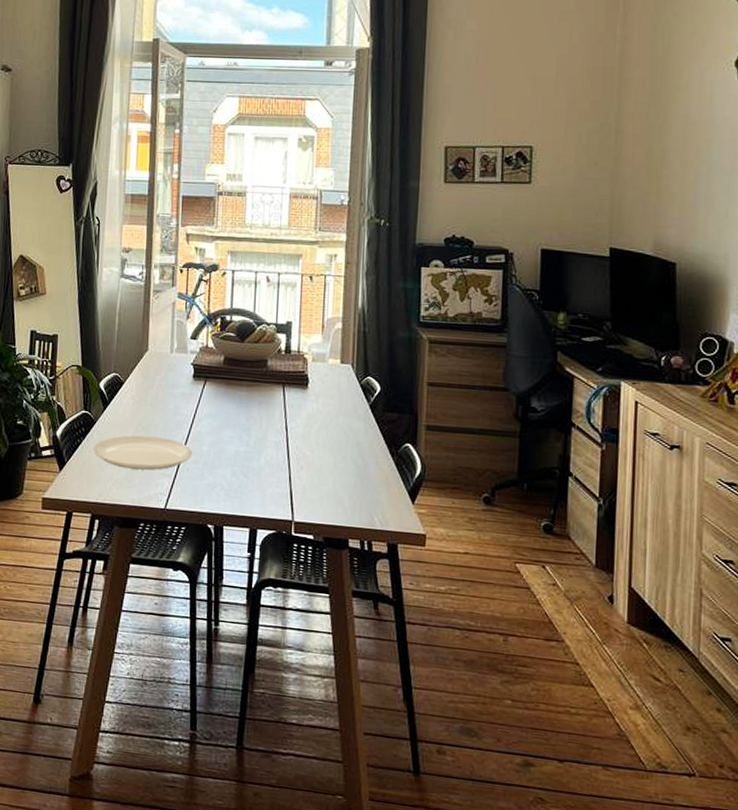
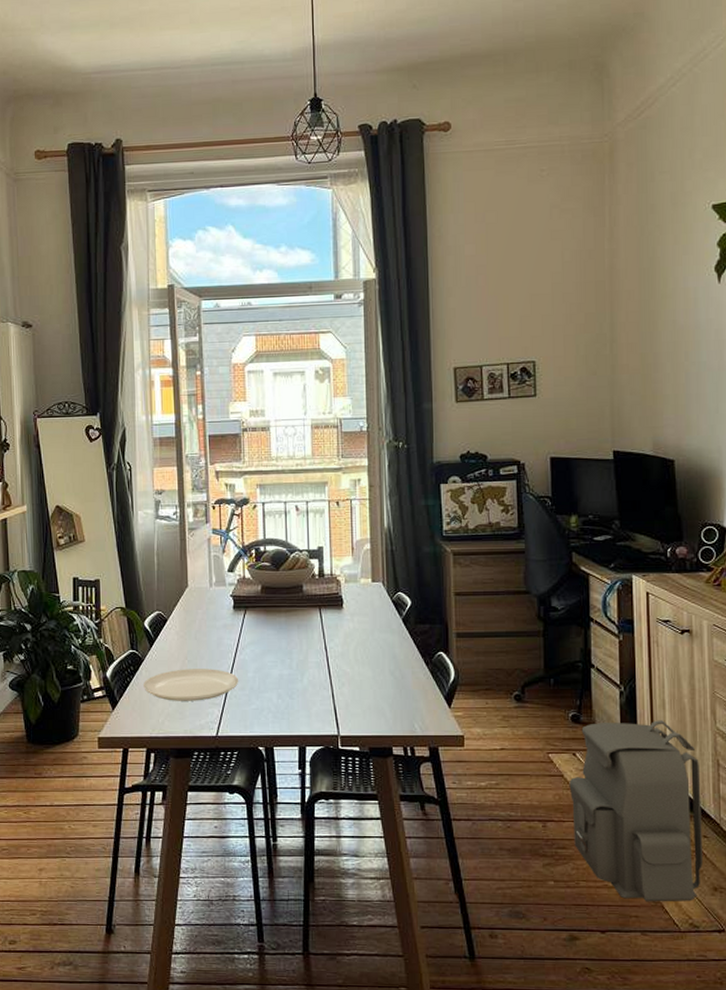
backpack: none [535,535,681,739] -> present [569,720,702,902]

